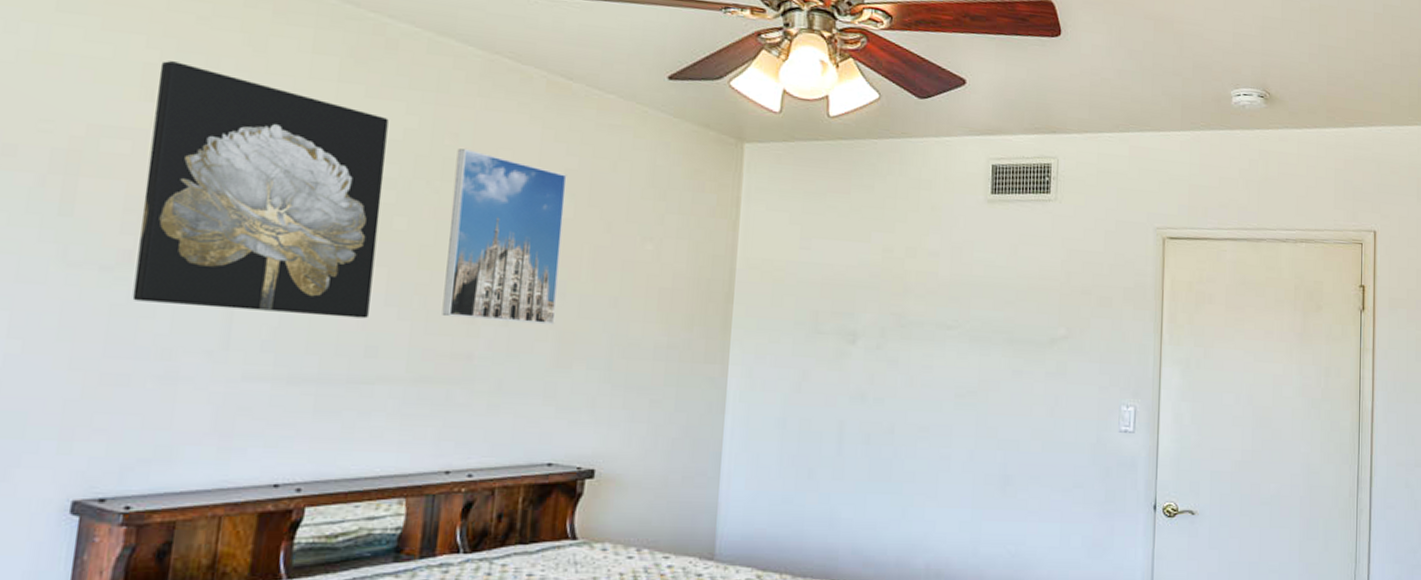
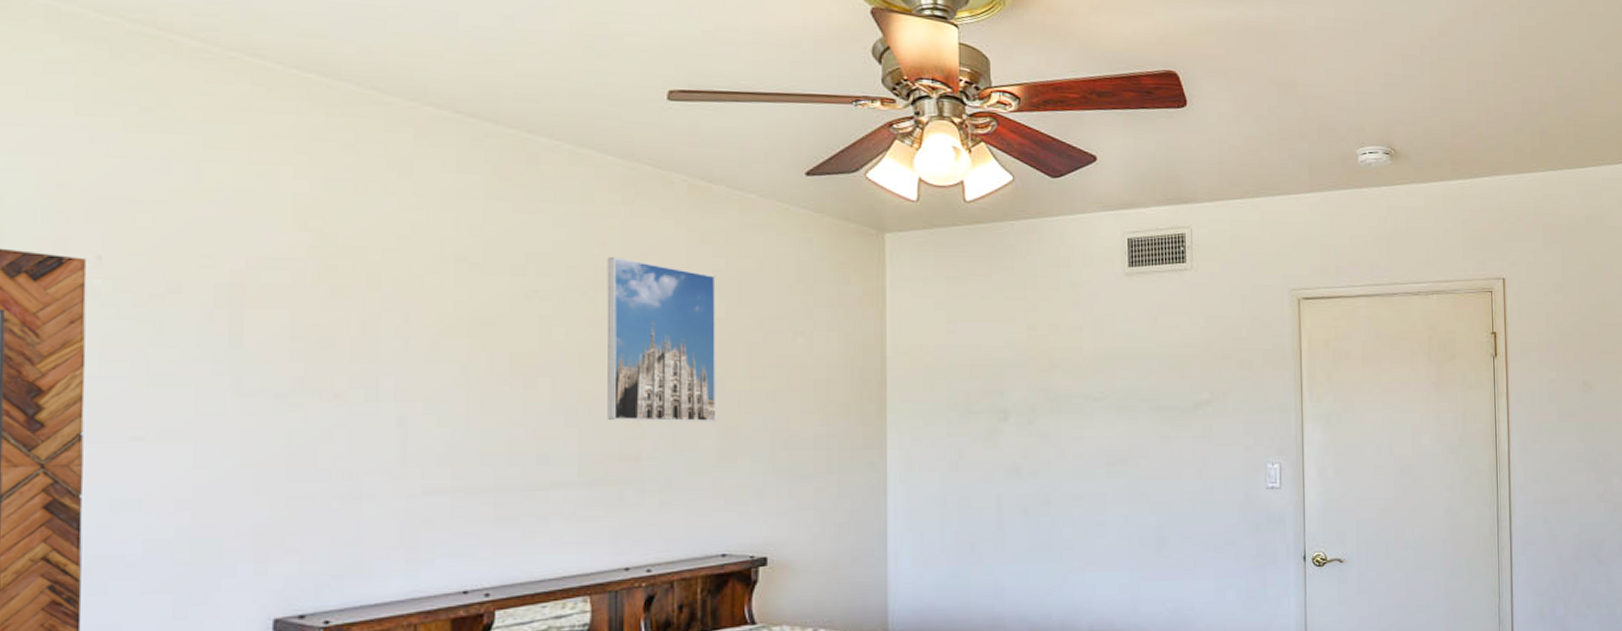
wall art: present [132,61,389,319] -> none [309,190,539,428]

